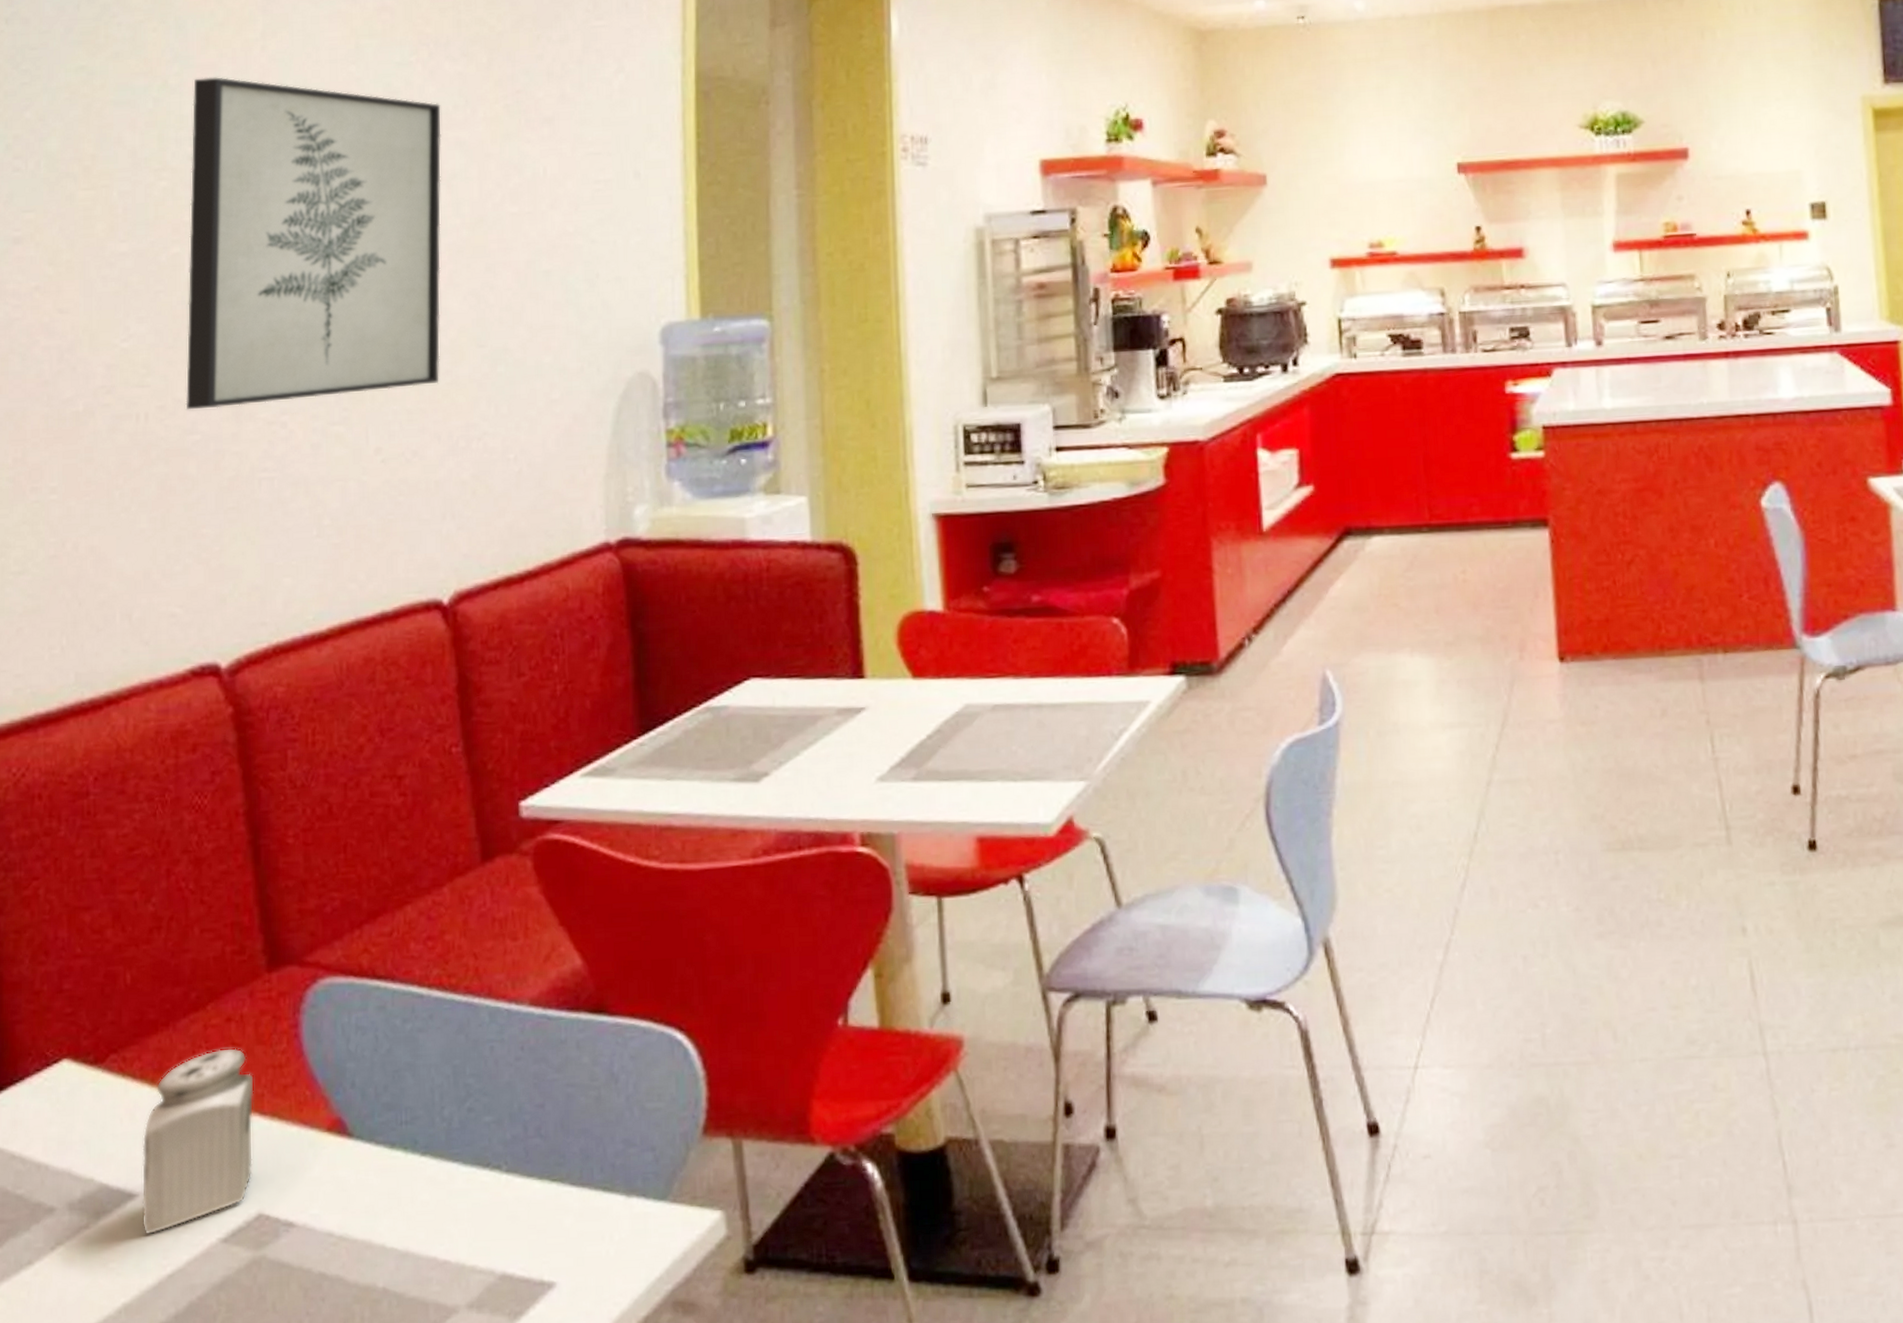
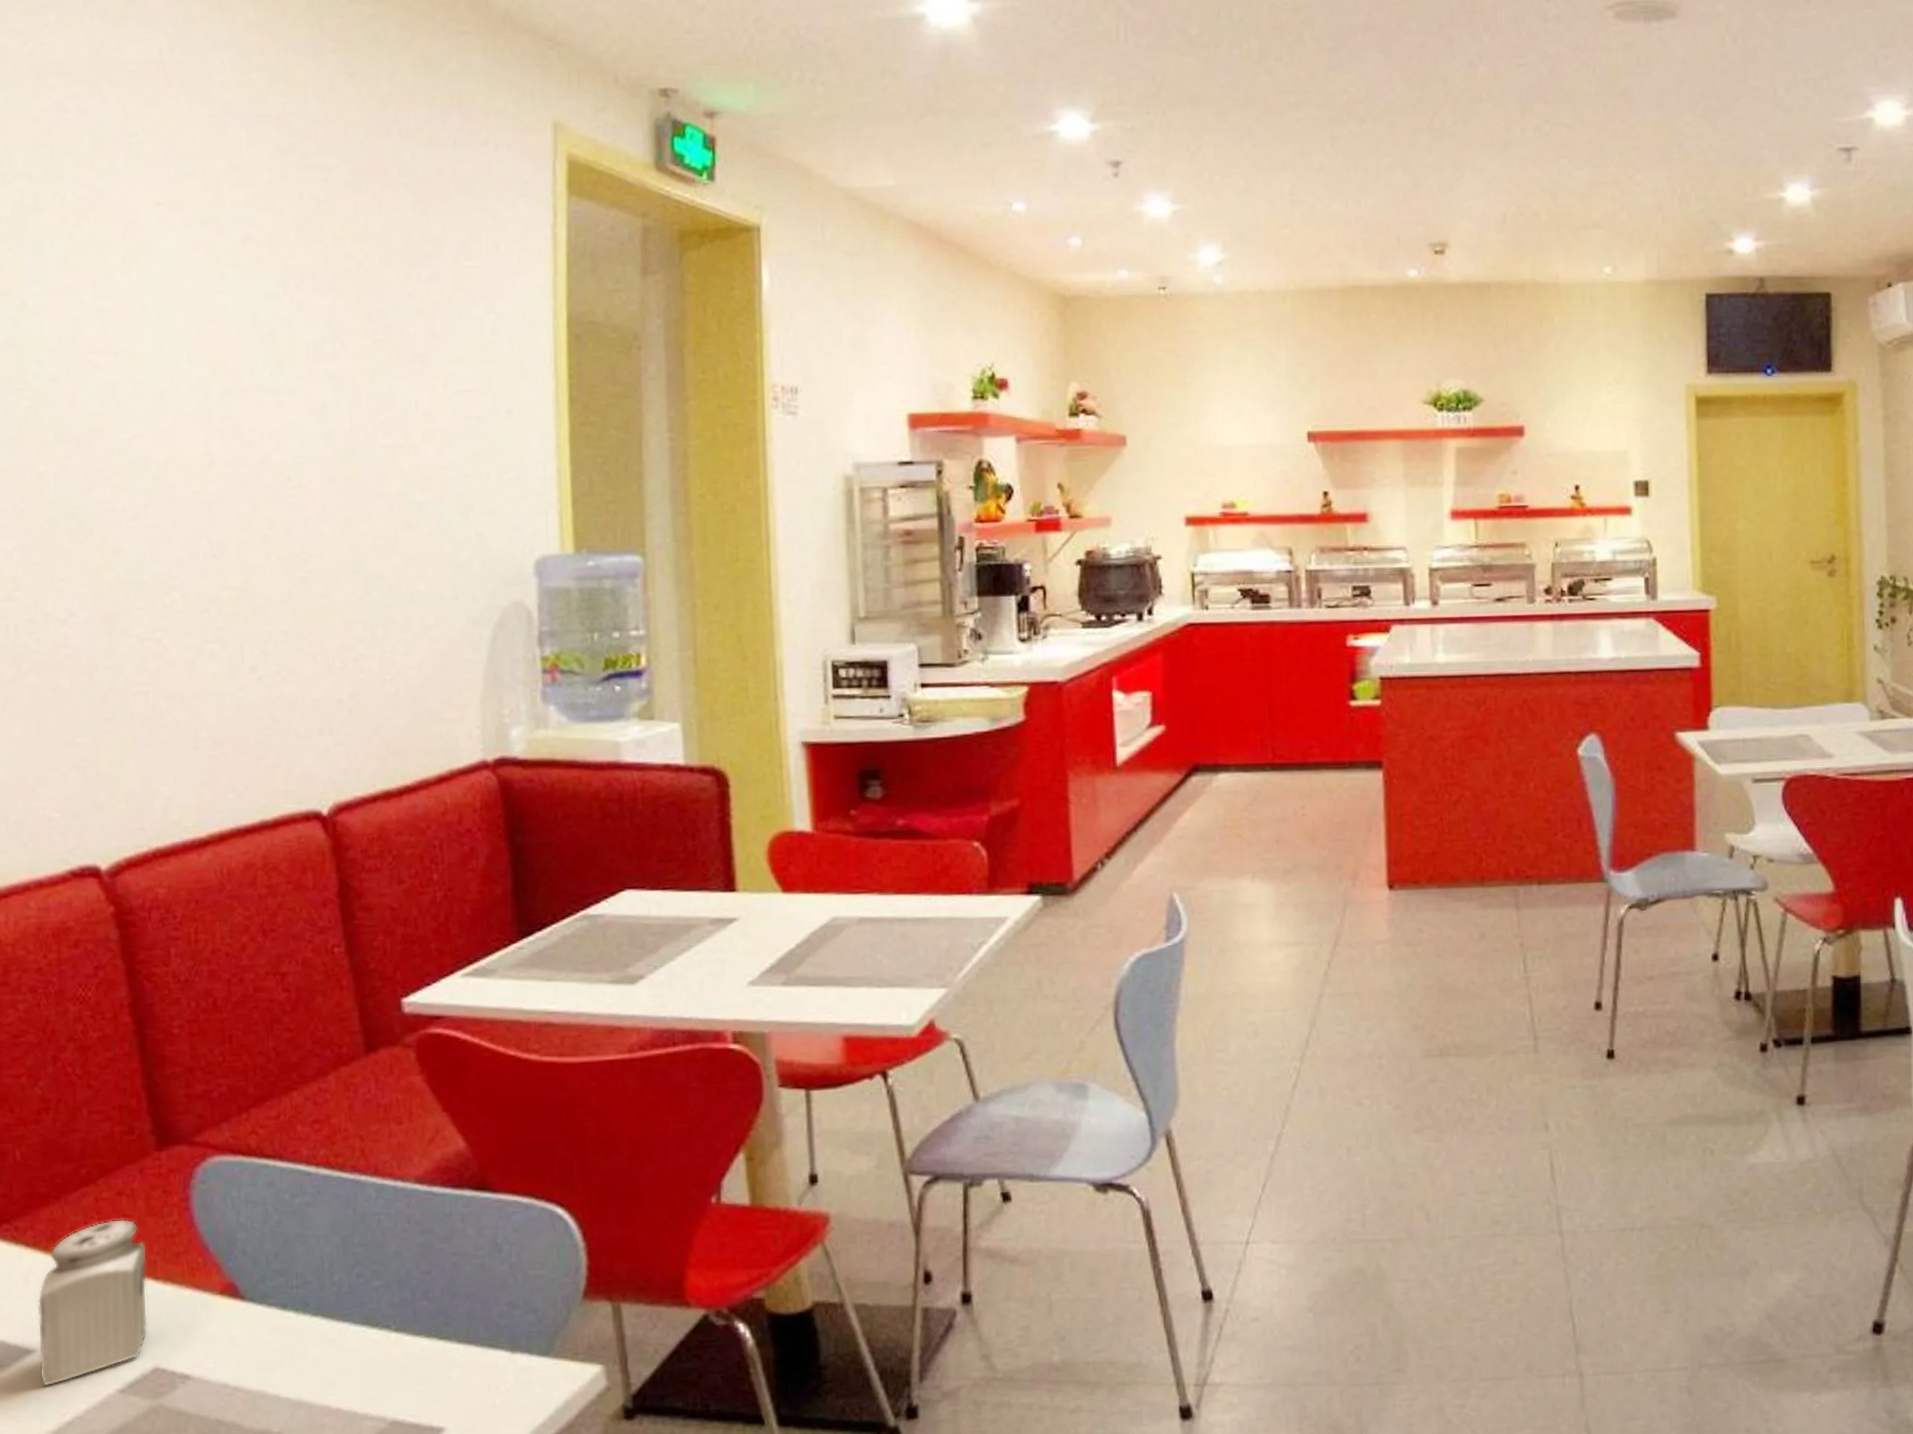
wall art: present [185,77,441,410] -> none [53,300,314,624]

